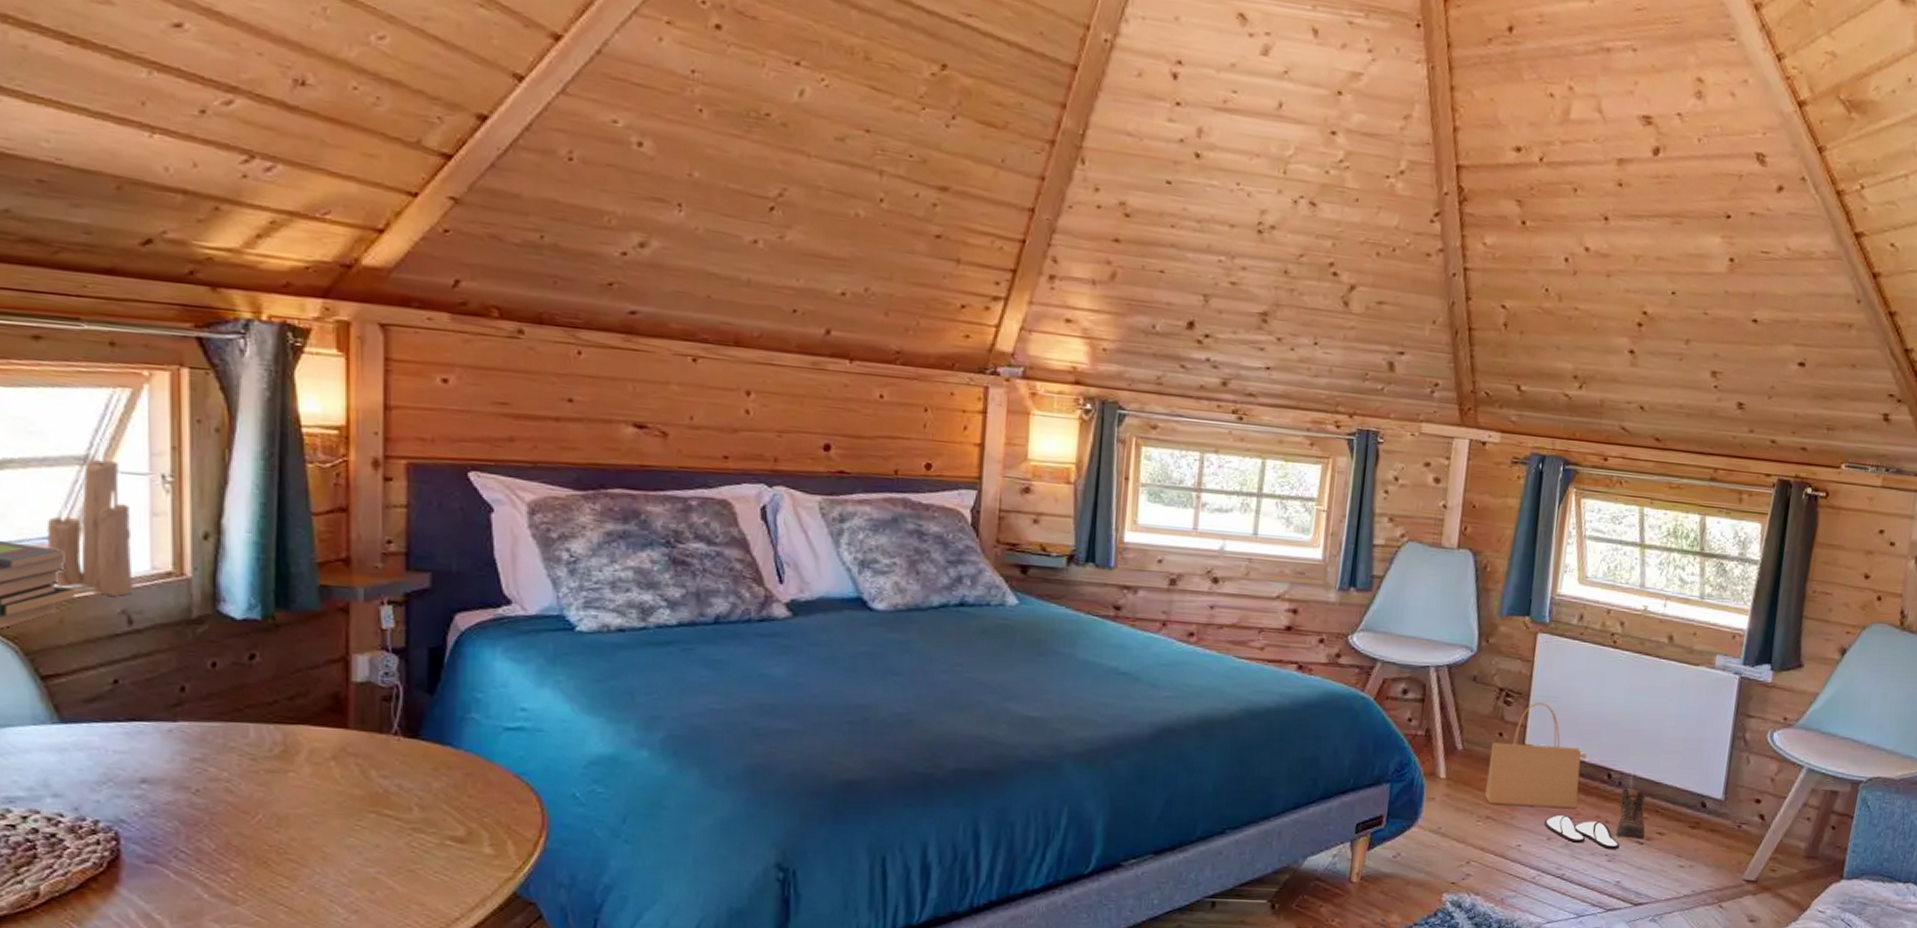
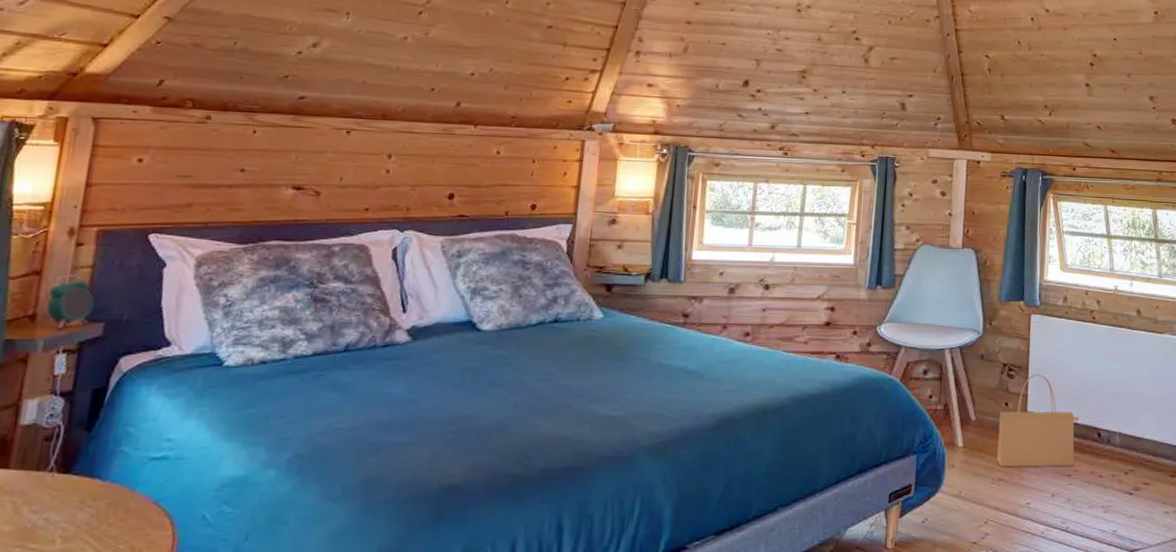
alarm clock: none [360,513,415,576] -> present [46,274,94,329]
slippers: present [1544,815,1620,849] -> none [1047,473,1113,501]
hiking boot: present [1616,787,1646,840] -> none [1109,444,1133,490]

